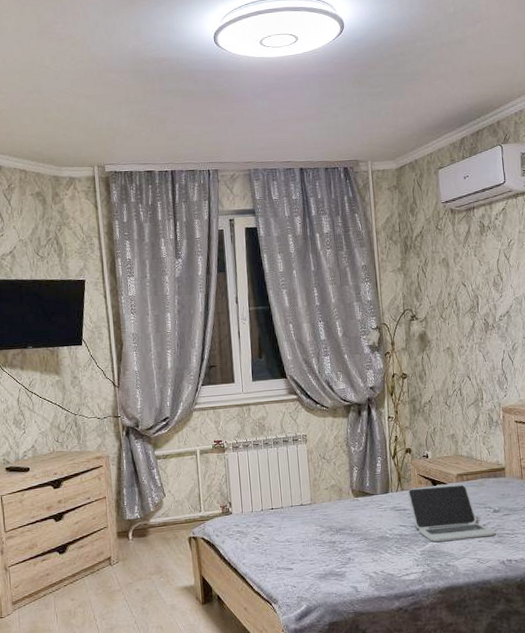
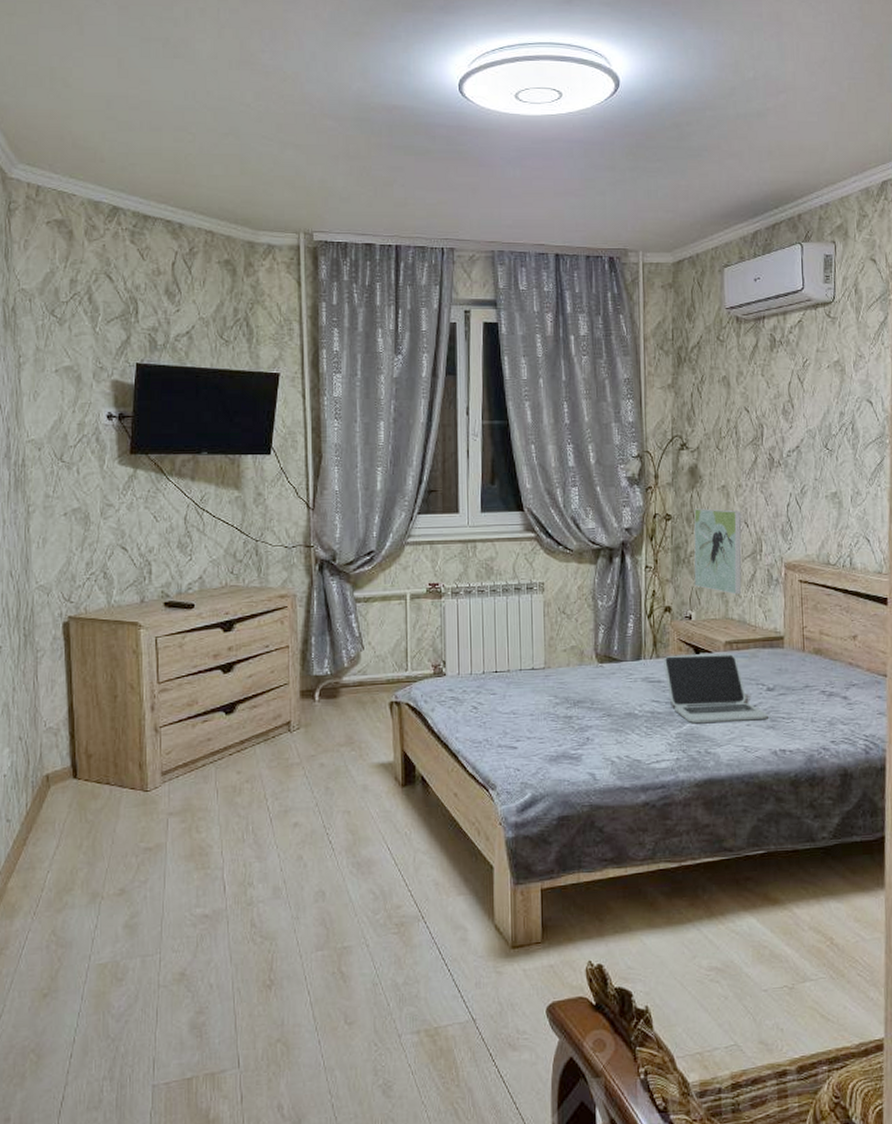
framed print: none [425,367,468,436] -> present [694,508,742,595]

